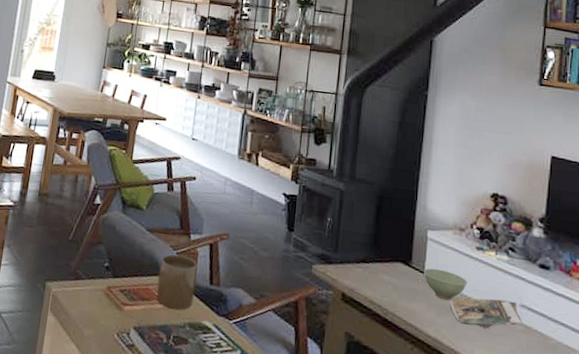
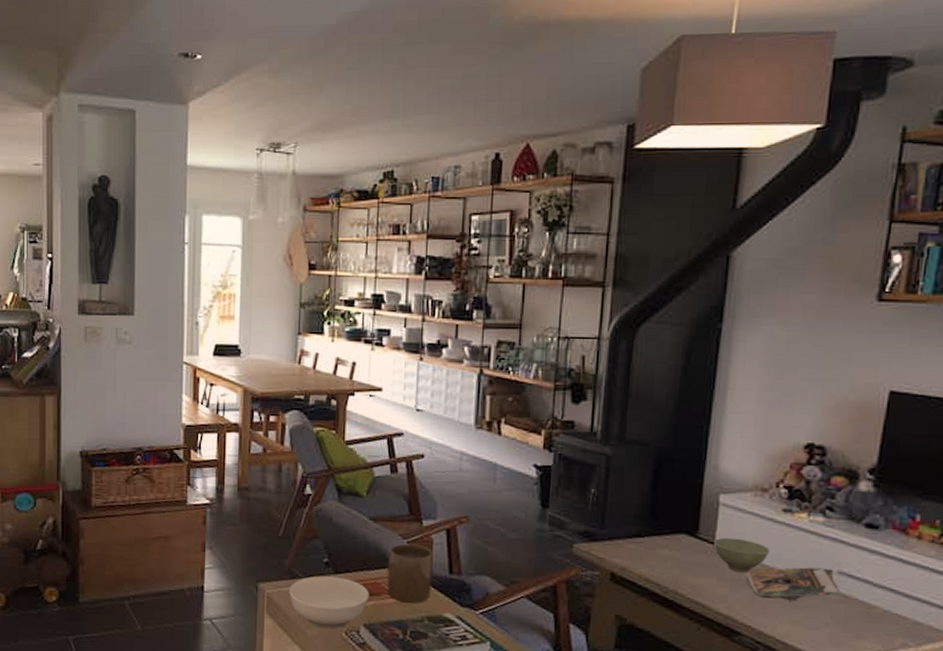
bowl: none [72,278,141,330] -> present [289,576,370,629]

